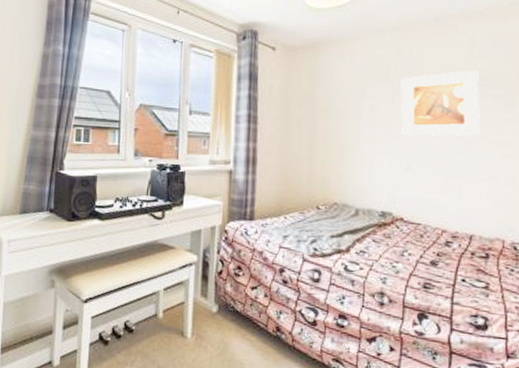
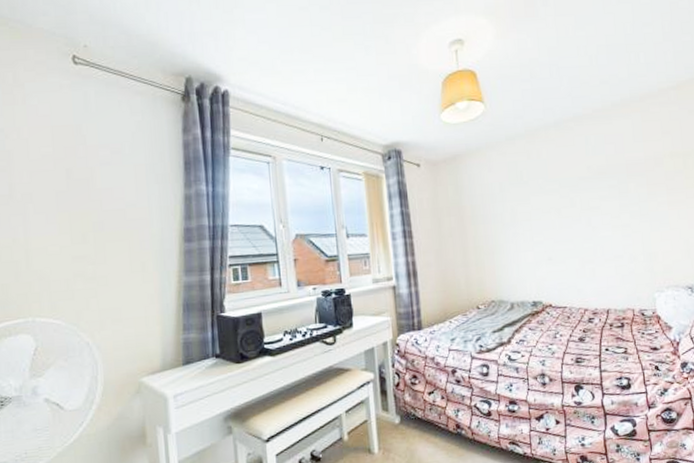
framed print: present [400,70,481,136] -> none [534,166,604,231]

